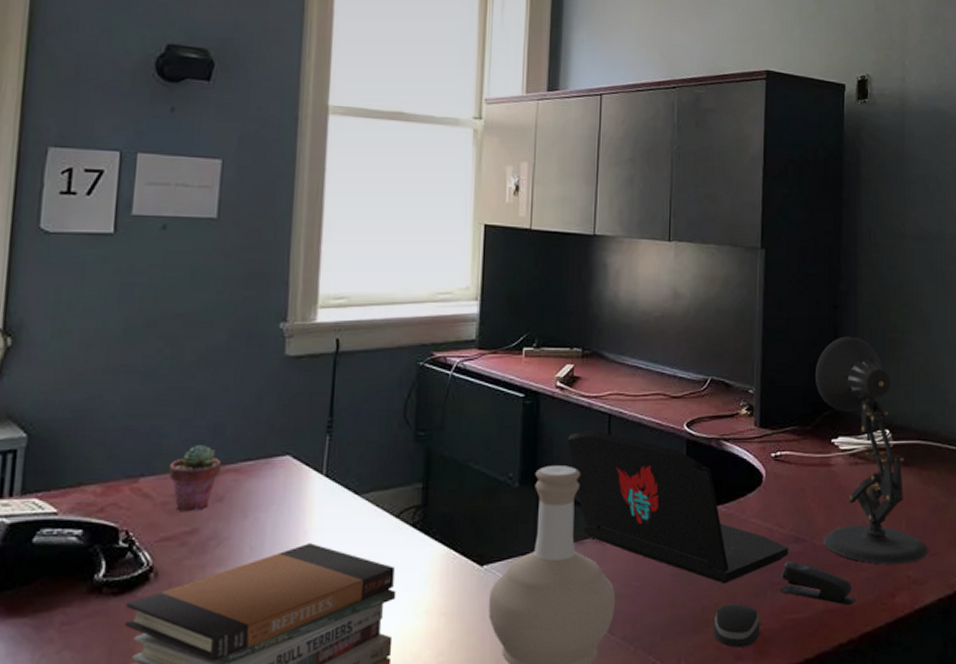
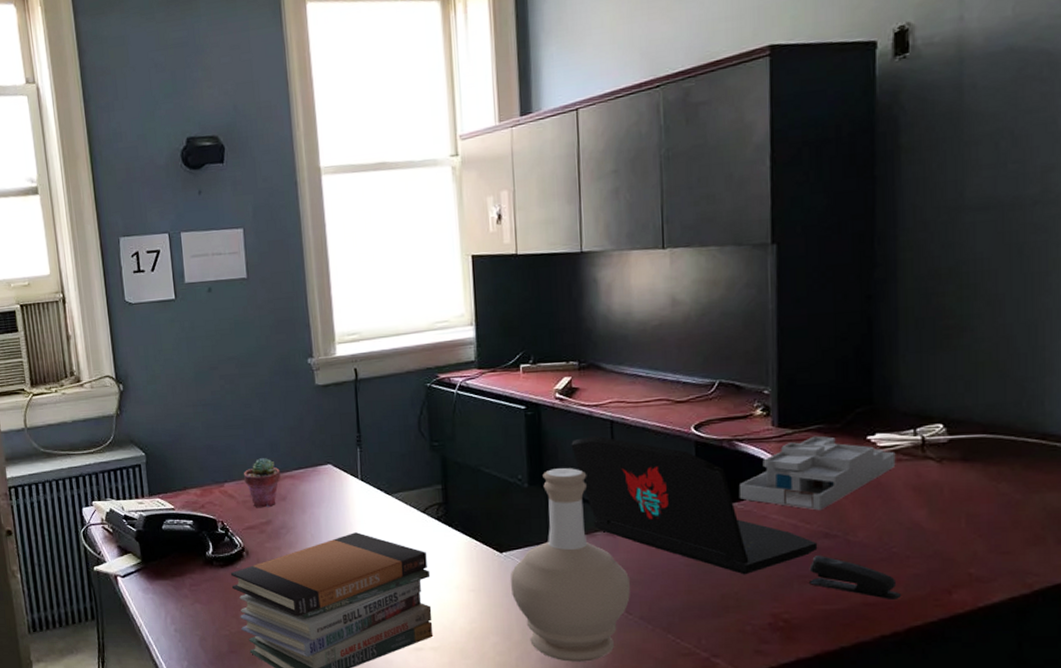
computer mouse: present [713,603,760,648] -> none [734,593,787,632]
desk organizer: none [723,437,853,514] -> present [738,435,896,511]
desk lamp: present [815,336,928,565] -> none [844,327,996,562]

